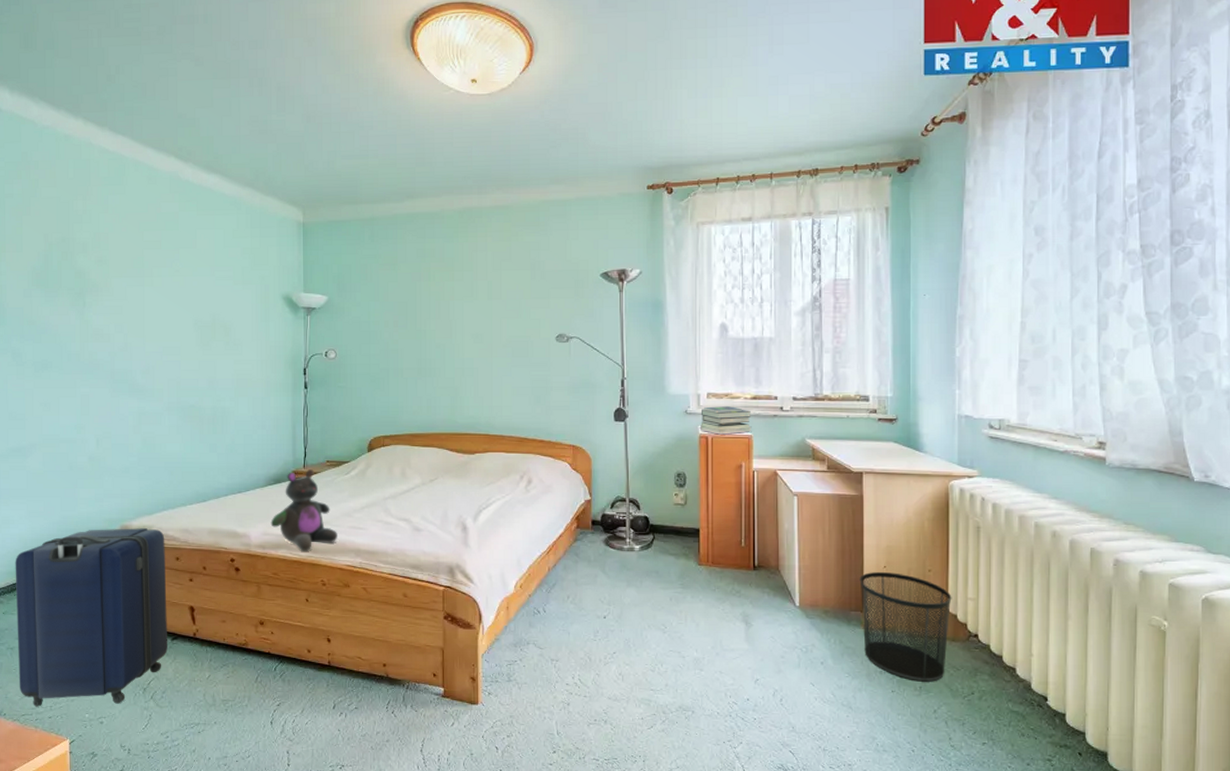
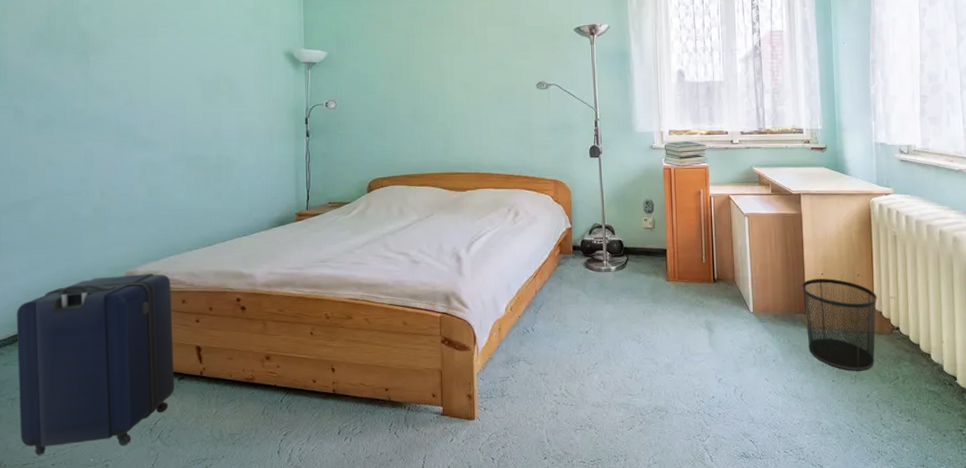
stuffed bear: present [270,468,337,551] -> none [275,210,340,288]

